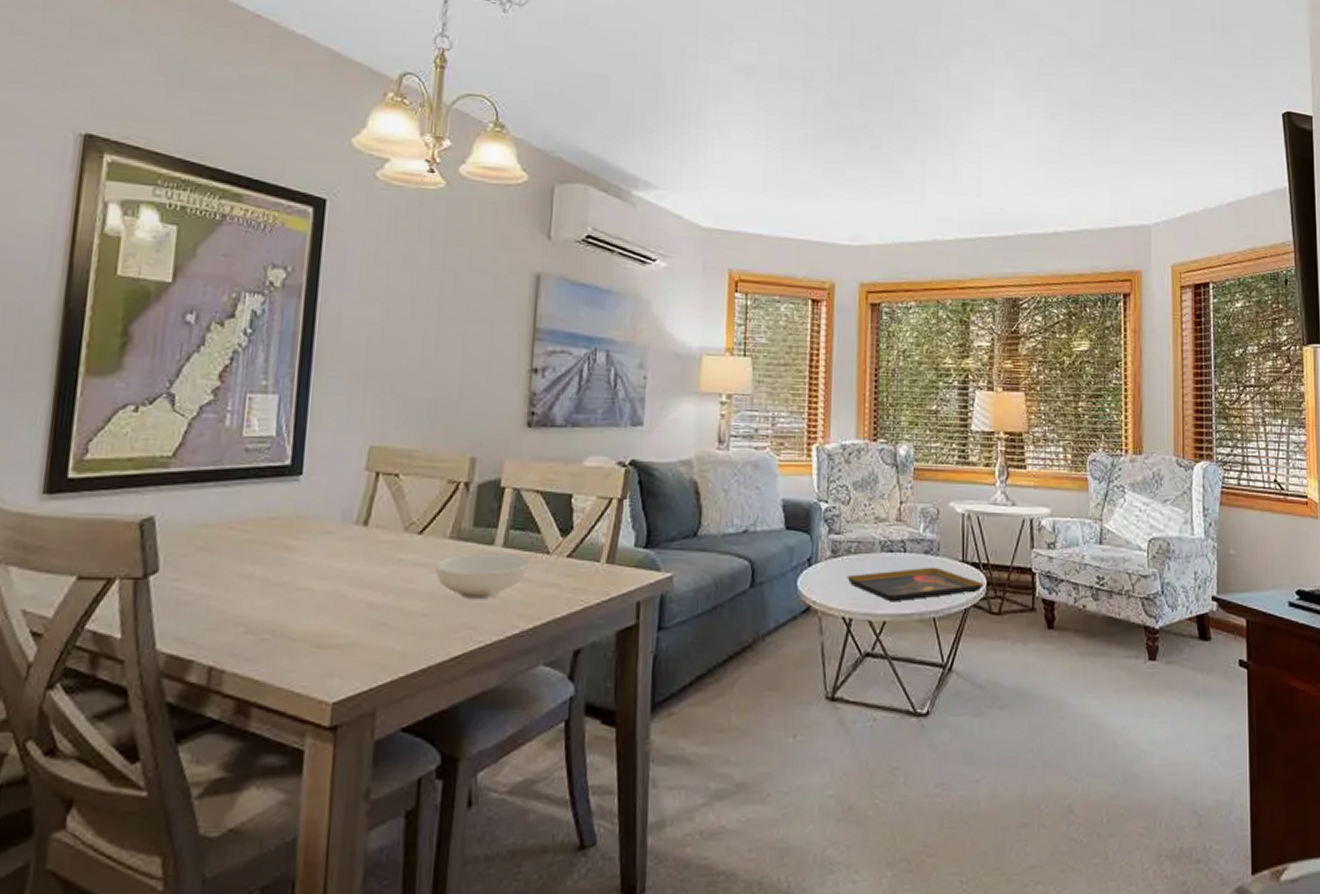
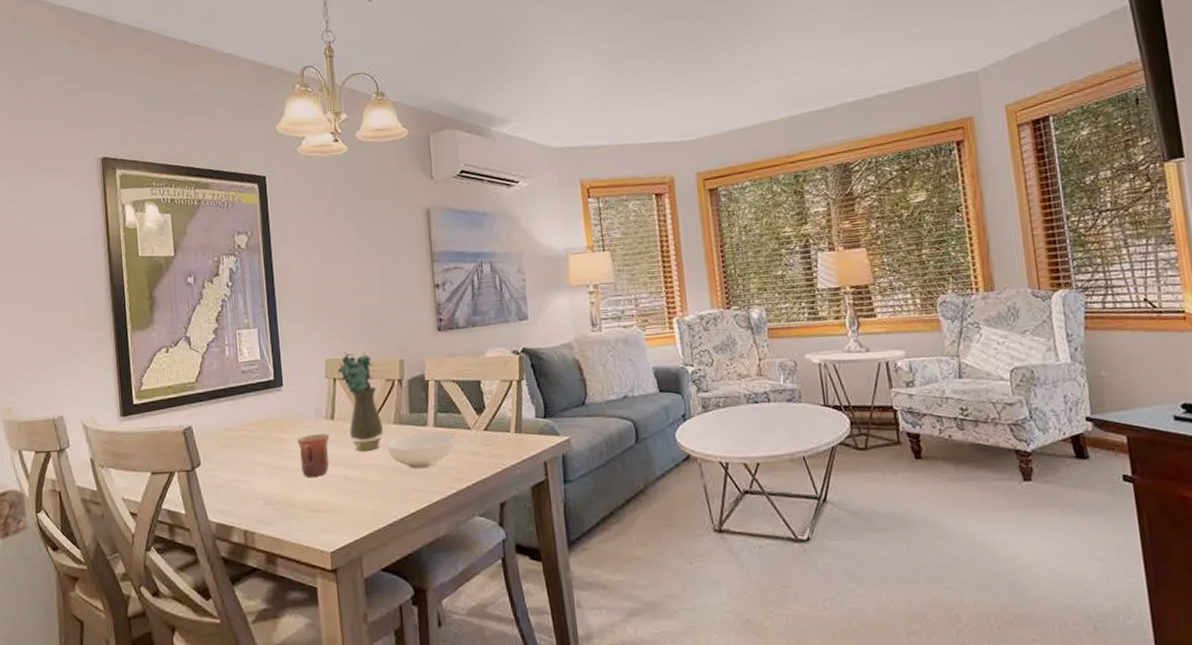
mug: none [308,543,358,600] -> present [297,433,330,477]
vase: none [383,439,434,571] -> present [337,351,383,452]
decorative tray: present [847,567,984,602] -> none [719,412,847,446]

